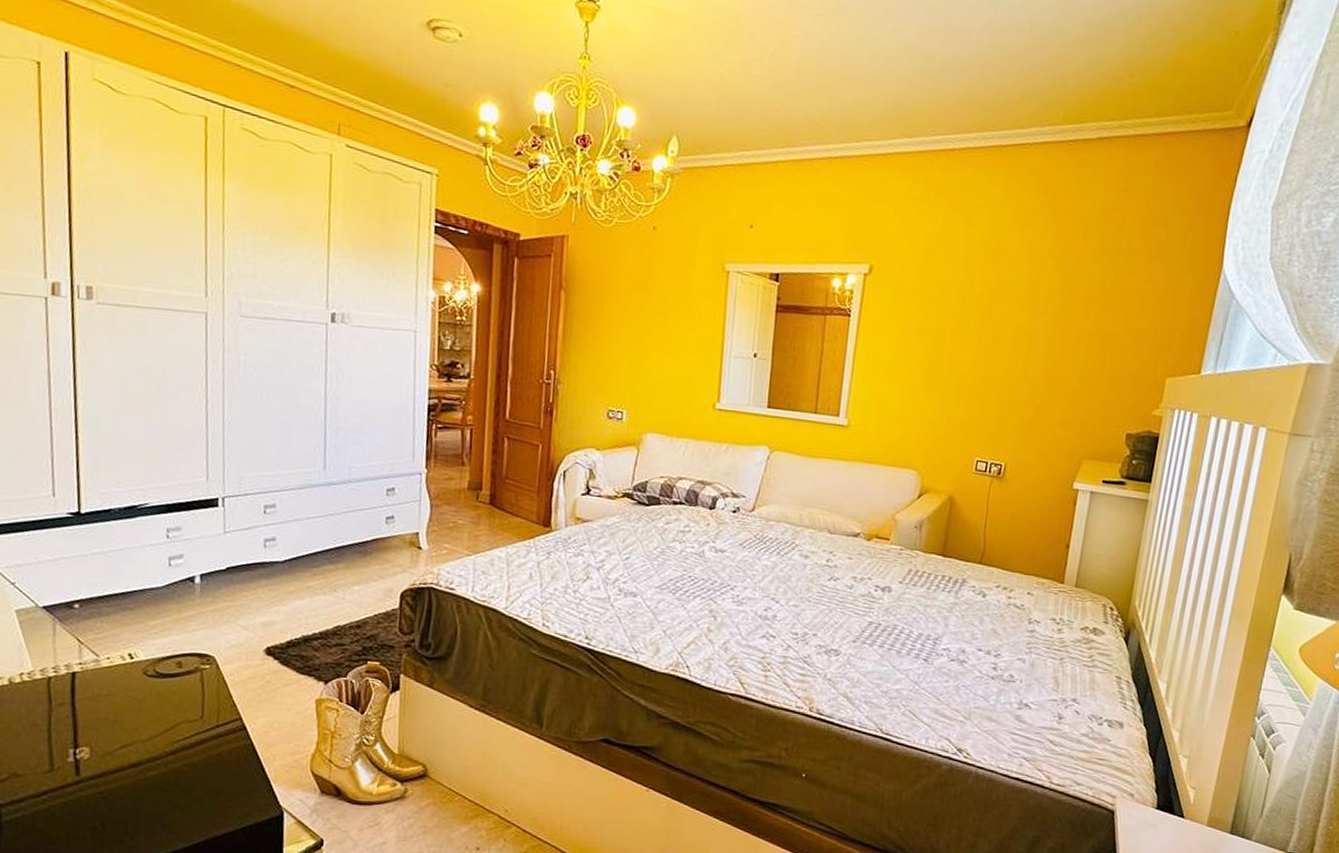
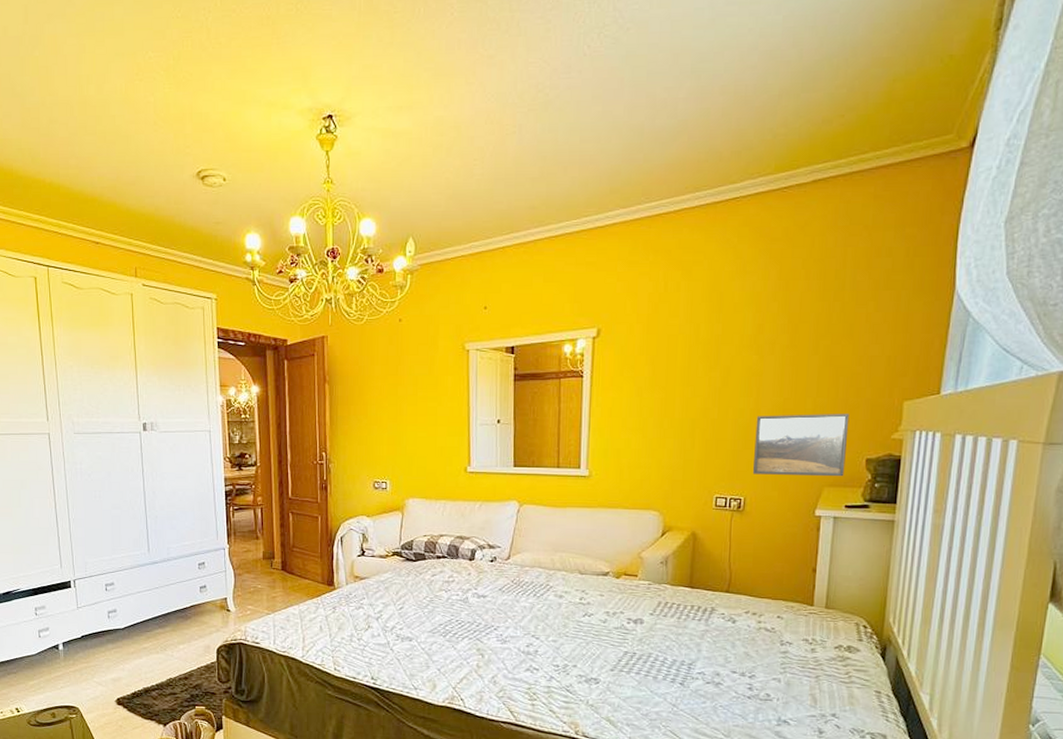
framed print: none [1016,378,1114,450] -> present [753,414,850,477]

